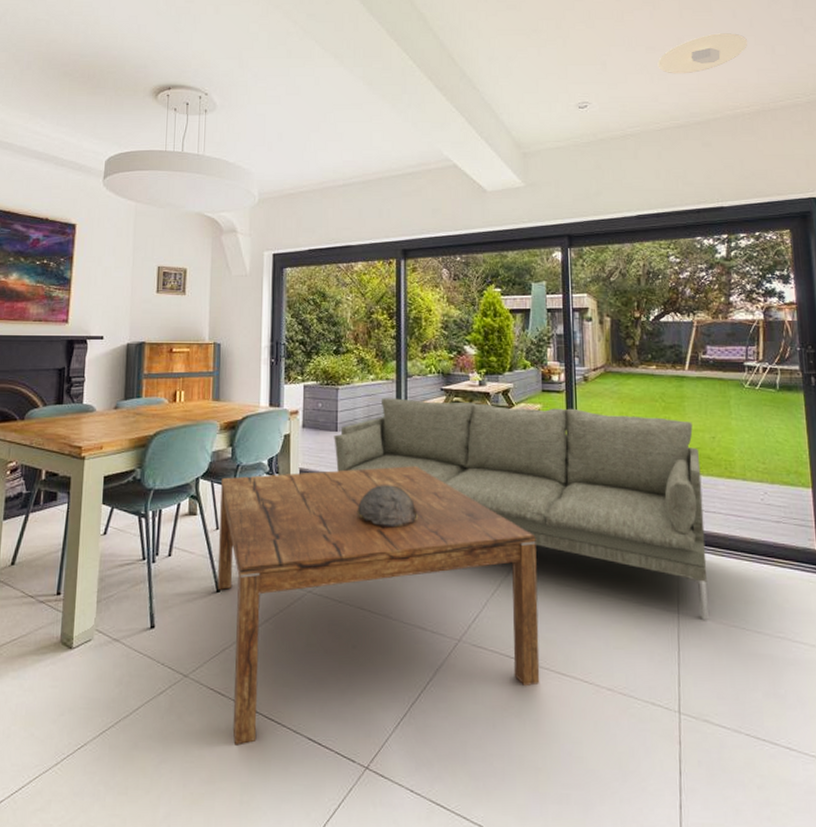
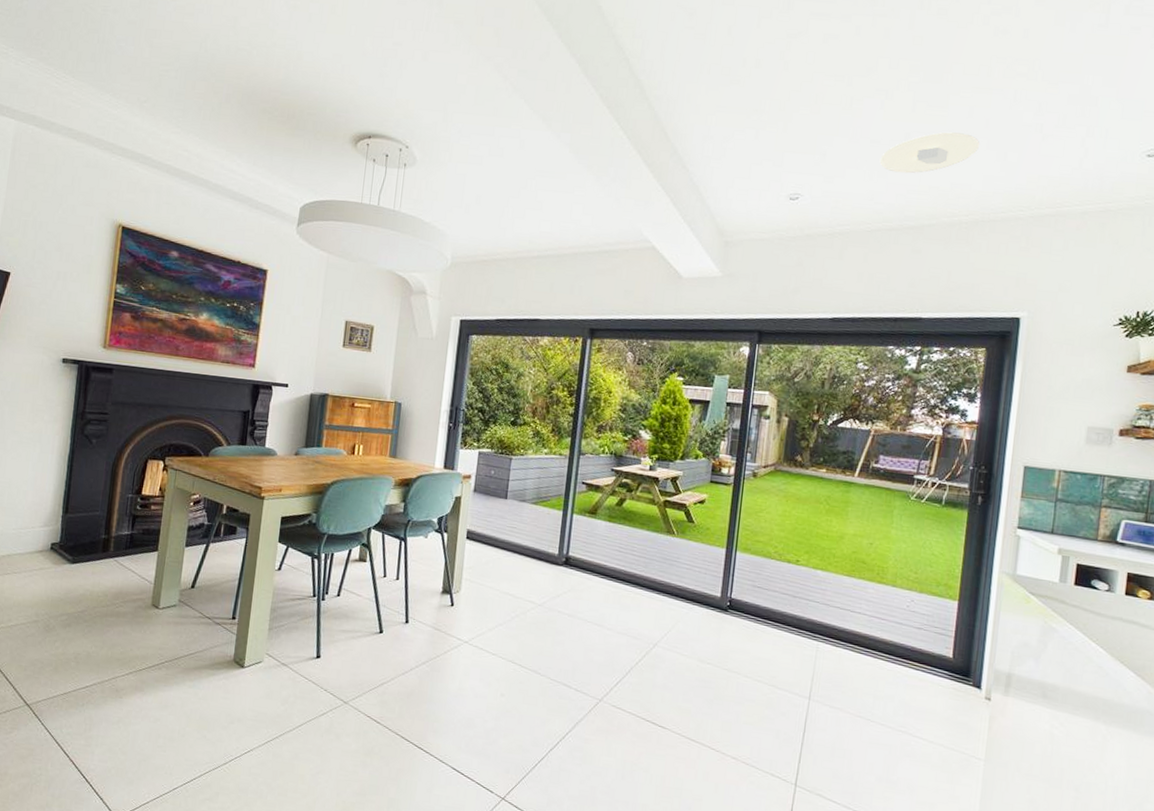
coffee table: present [217,466,540,746] -> none [380,530,685,767]
sofa: present [334,398,709,621] -> none [502,472,855,709]
decorative bowl: present [357,485,418,528] -> none [517,553,575,594]

